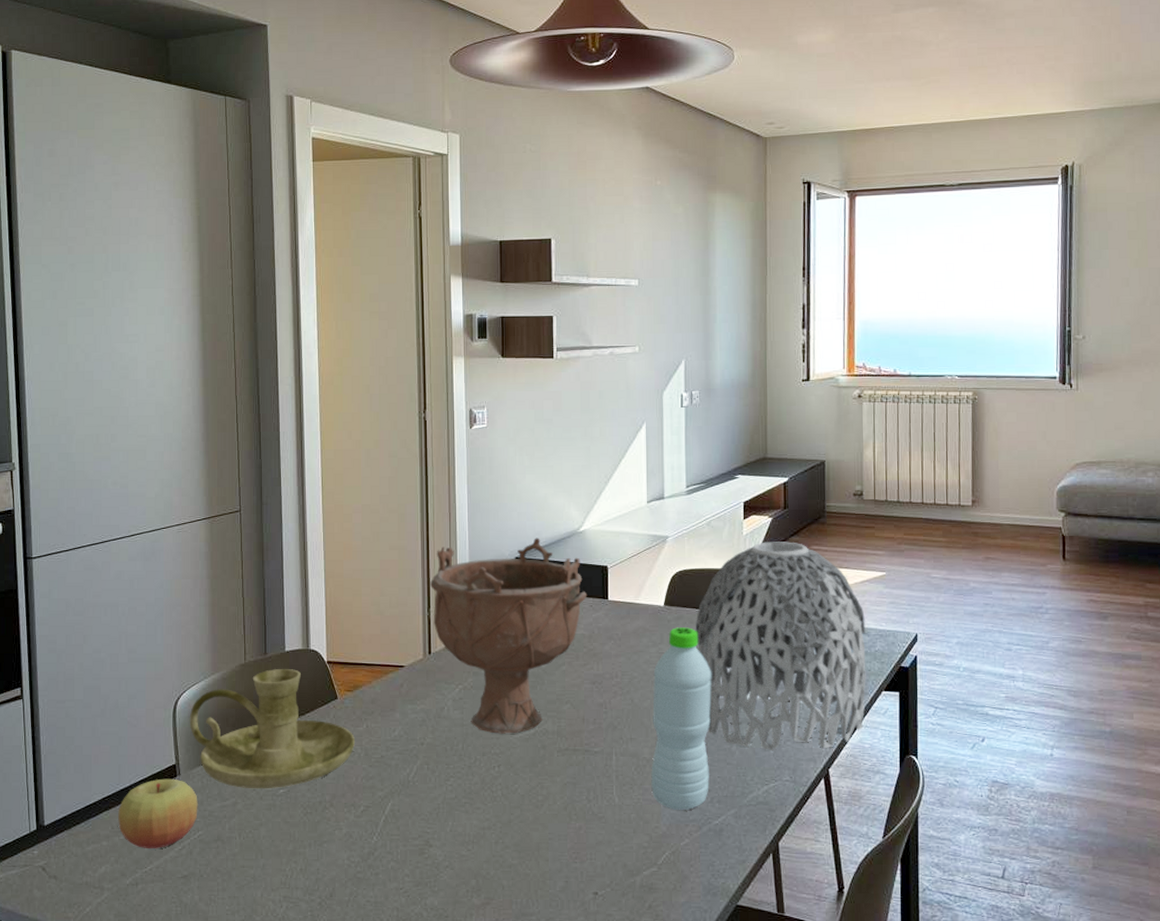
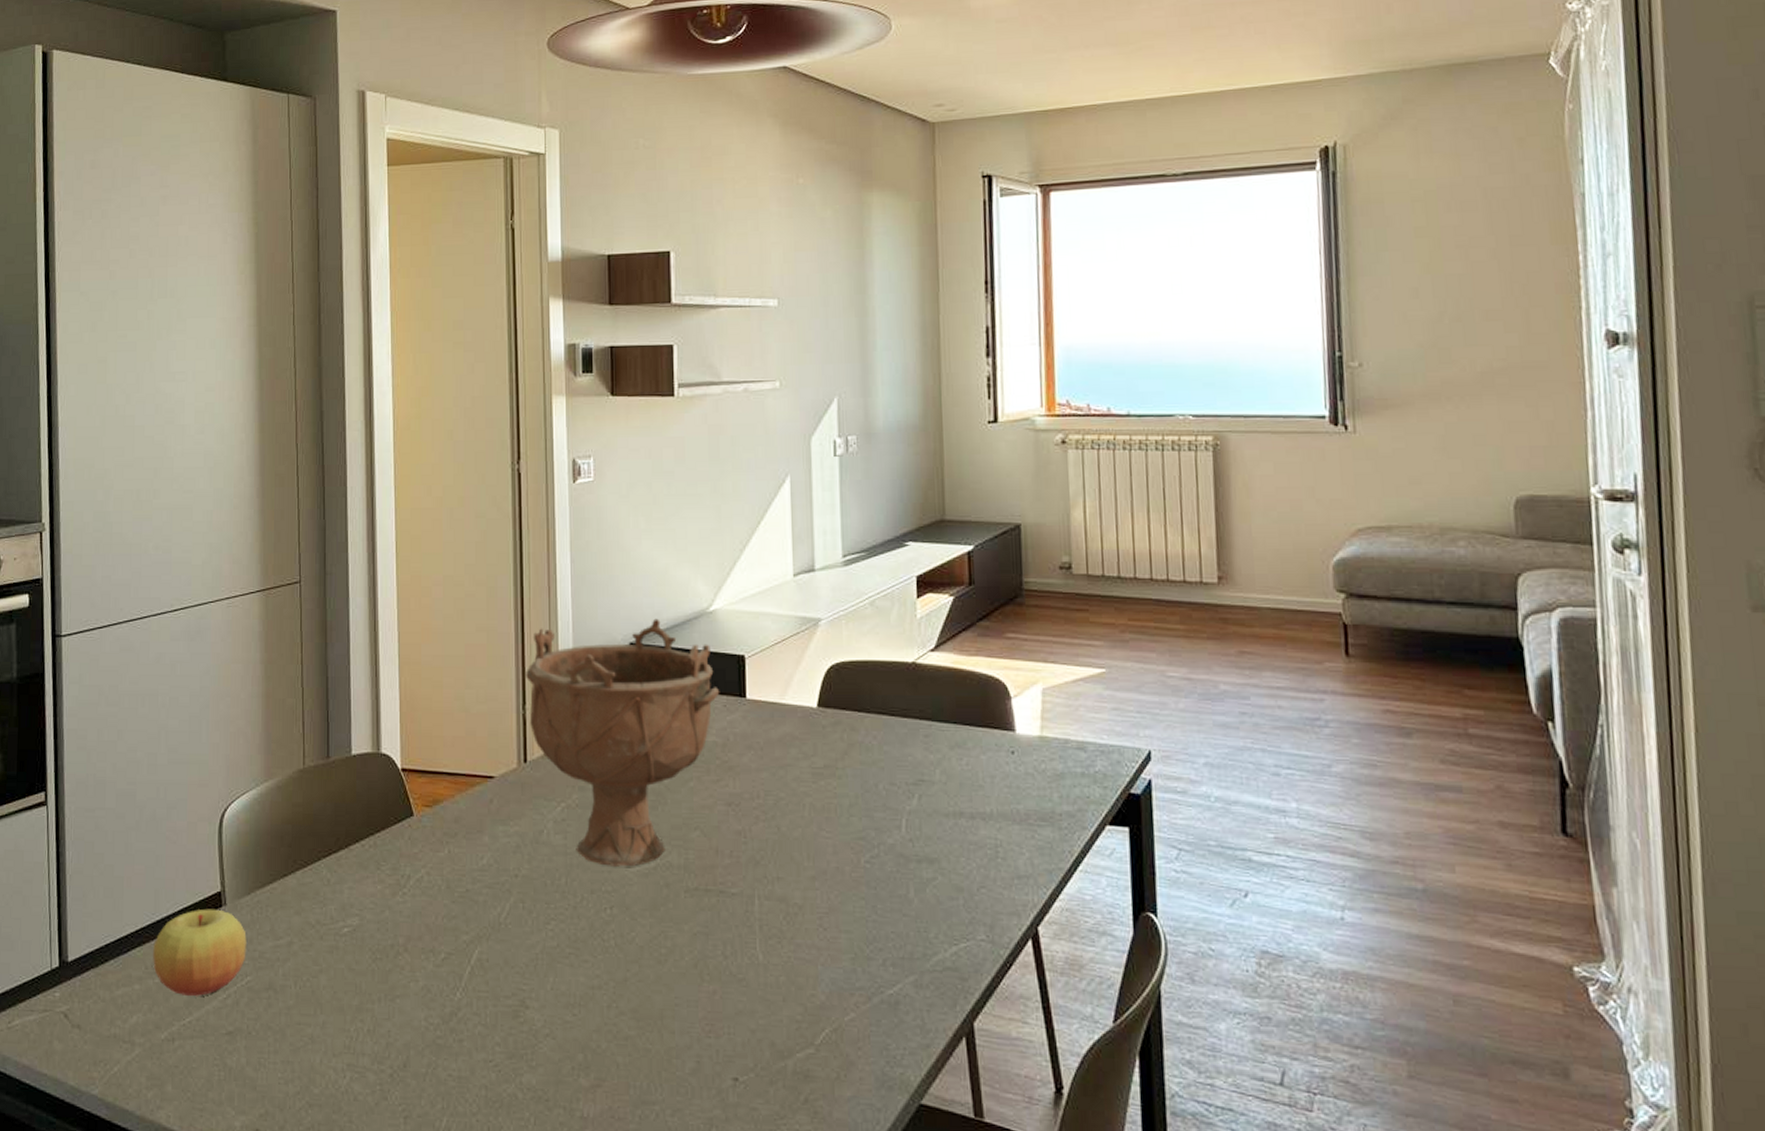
candle holder: present [189,669,355,789] -> none [237,777,434,927]
water bottle: present [651,627,712,810] -> none [804,735,881,974]
vase: present [695,542,866,750] -> none [857,627,1084,900]

